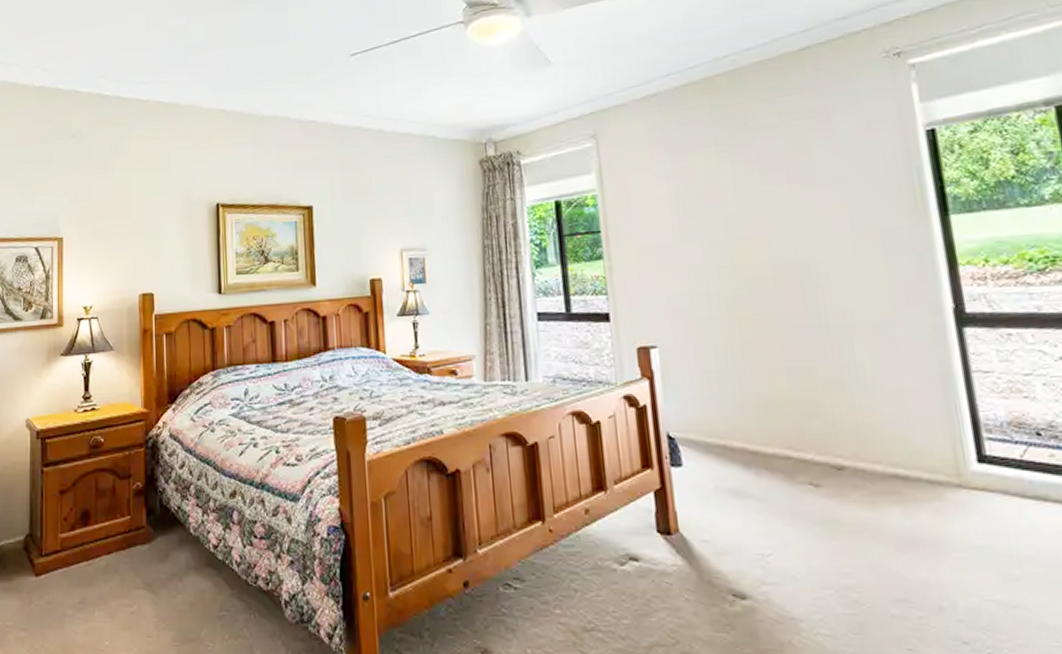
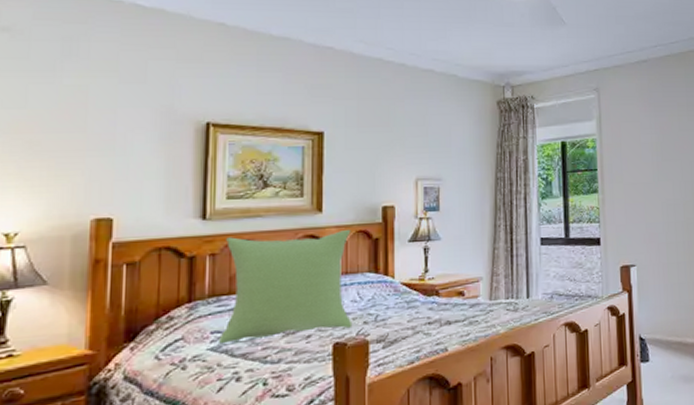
pillow: none [238,302,350,411] -> present [219,229,353,344]

